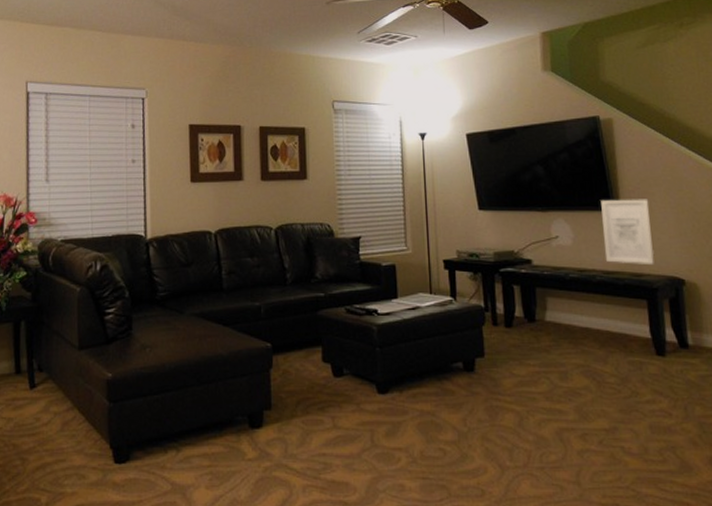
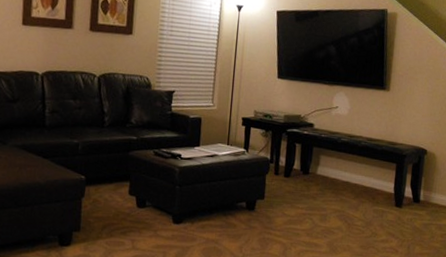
wall art: present [601,199,655,264] -> none [371,80,413,136]

